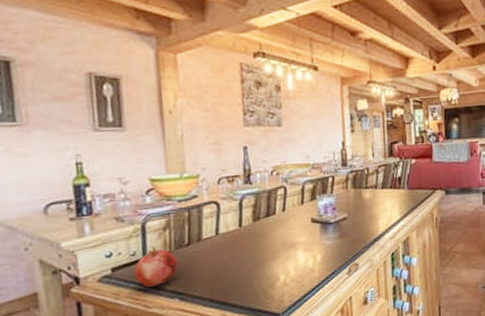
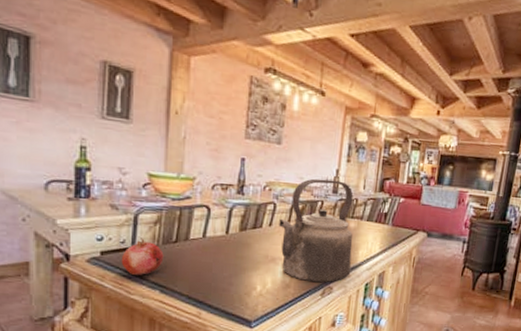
kettle: none [292,153,373,262] -> present [279,178,354,283]

